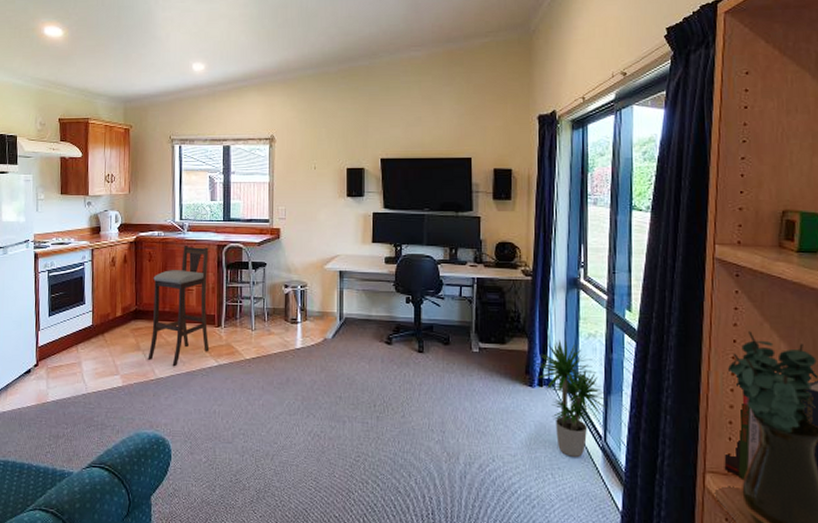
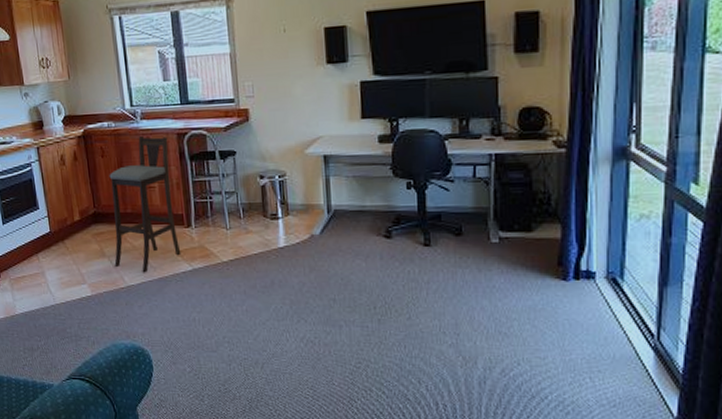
potted plant: present [535,340,608,457] -> none [570,223,664,358]

